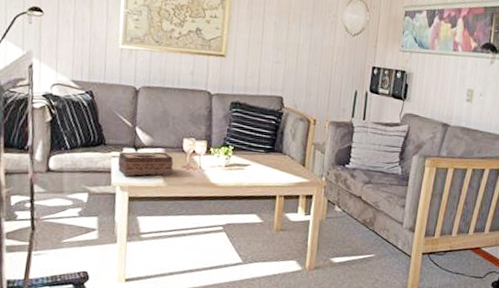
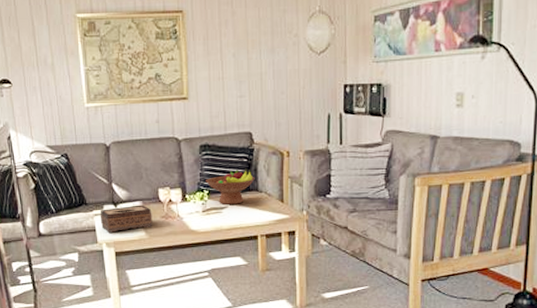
fruit bowl: none [232,130,281,163] -> present [206,168,255,204]

